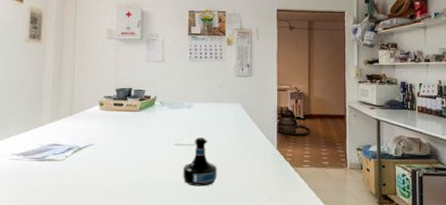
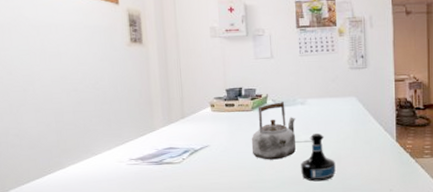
kettle: none [135,104,181,162] -> present [251,102,296,160]

